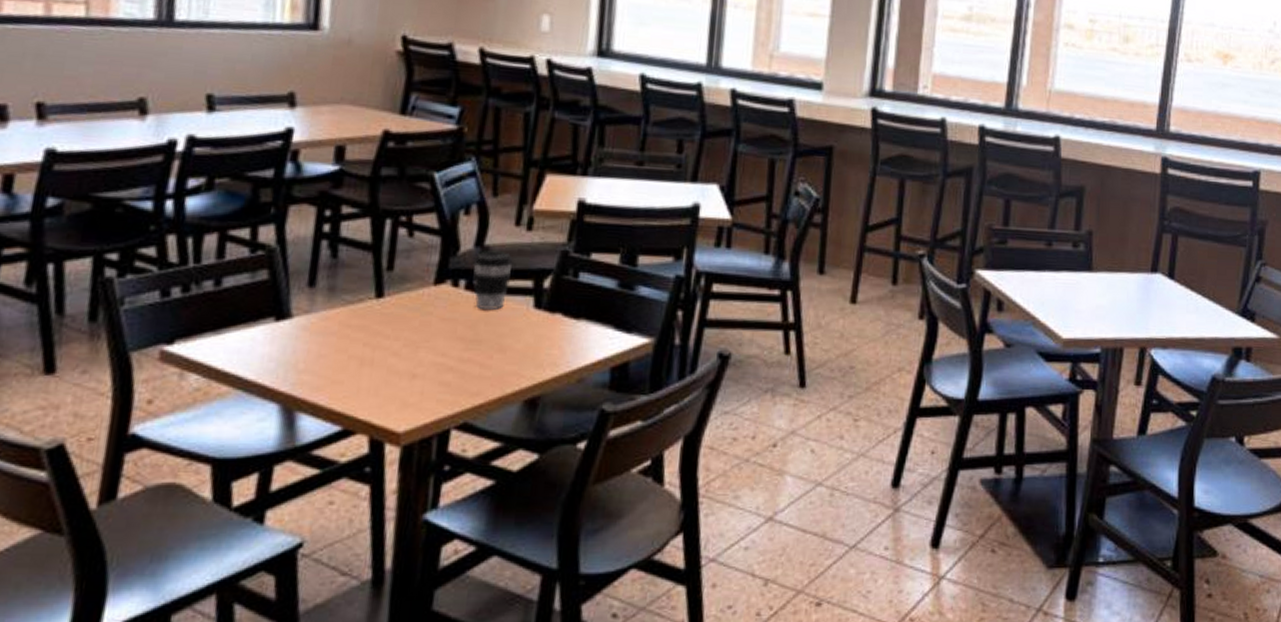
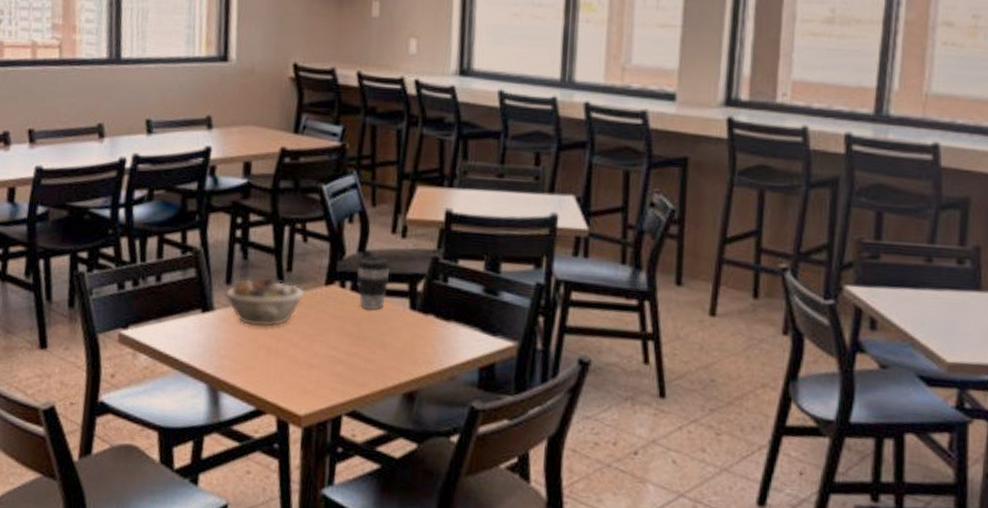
succulent planter: none [307,277,409,334] -> present [225,277,305,327]

